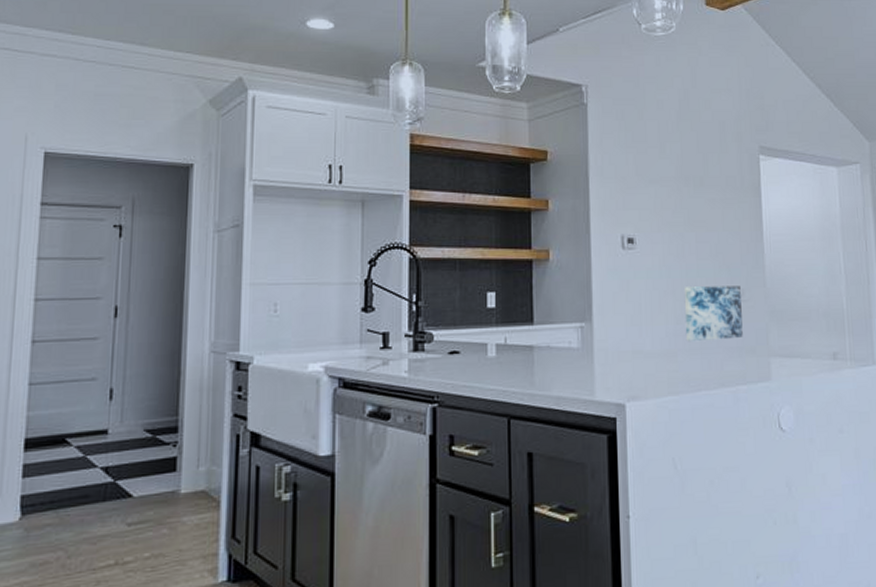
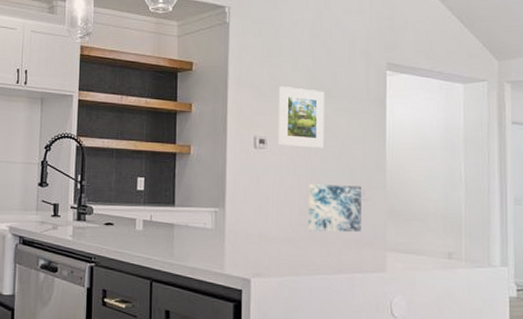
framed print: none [647,176,698,245] -> present [278,87,324,148]

